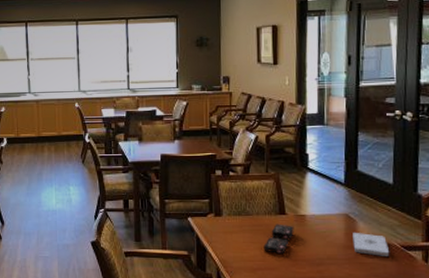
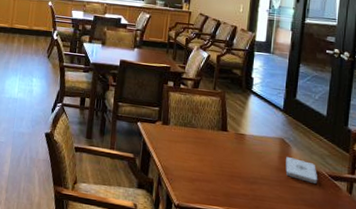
product box: present [263,223,294,255] -> none [203,139,234,169]

